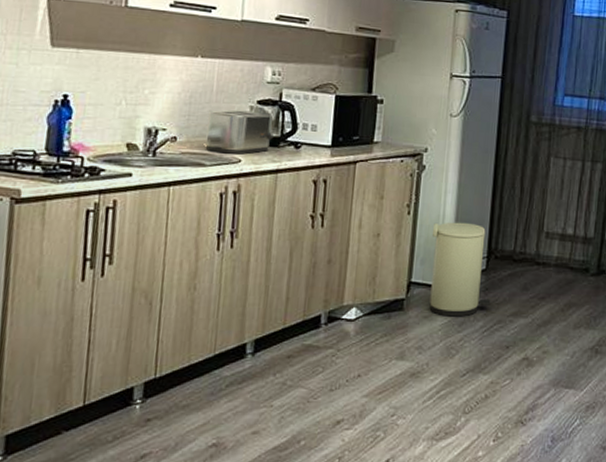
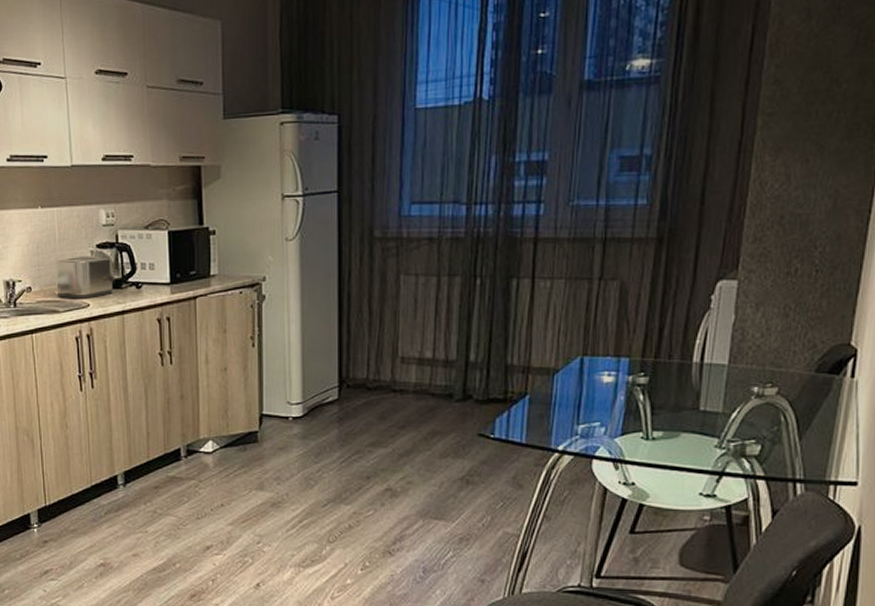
pedal bin: present [429,222,491,317] -> none [280,351,347,448]

